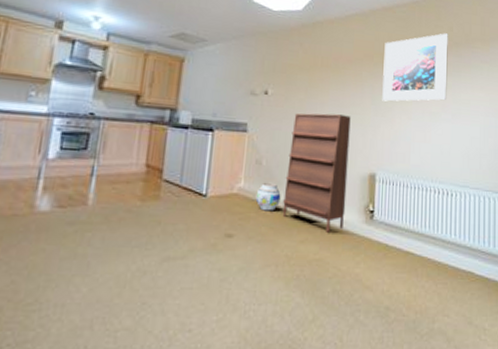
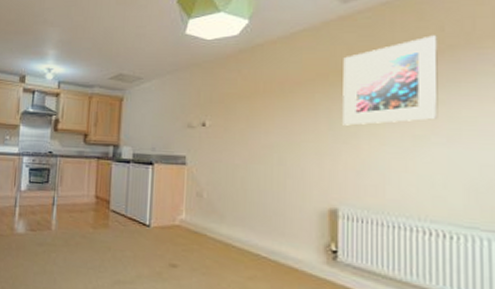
vase: present [255,182,281,211] -> none [198,215,225,245]
shoe cabinet: present [282,113,351,232] -> none [227,143,302,271]

